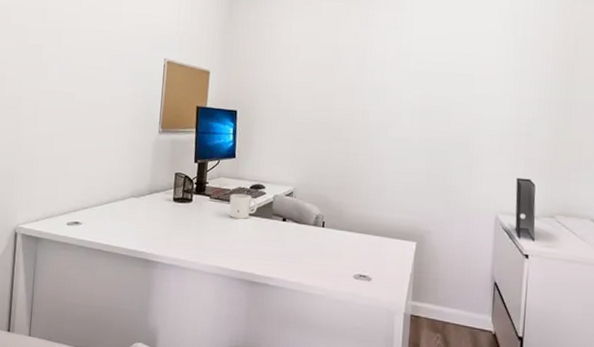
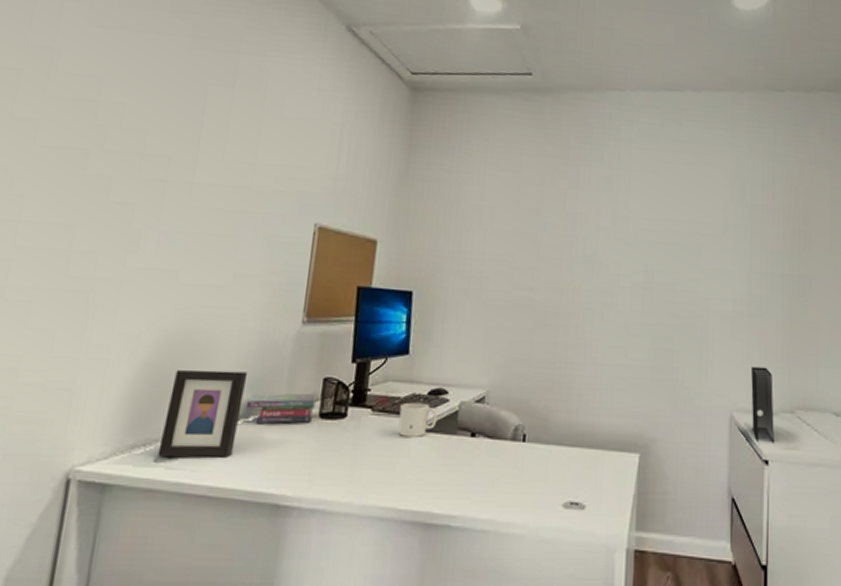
picture frame: none [69,163,124,225] -> present [157,369,248,458]
books: none [124,182,170,205] -> present [247,393,316,425]

